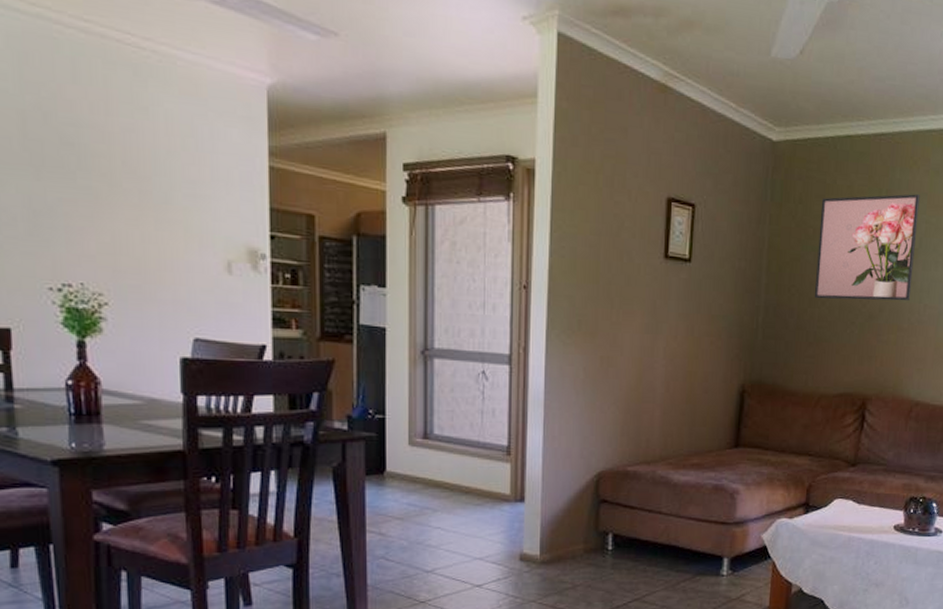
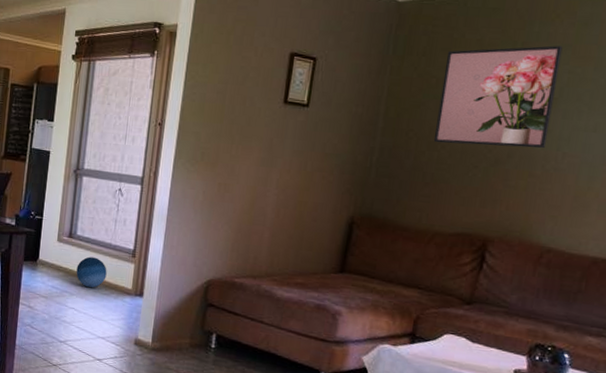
ball: none [438,460,477,500] -> present [76,256,107,288]

